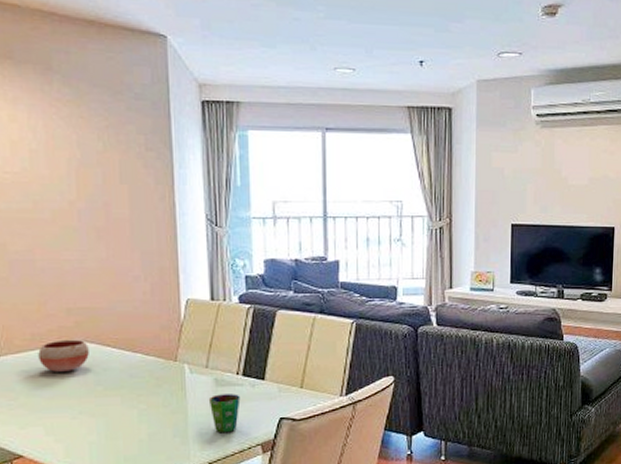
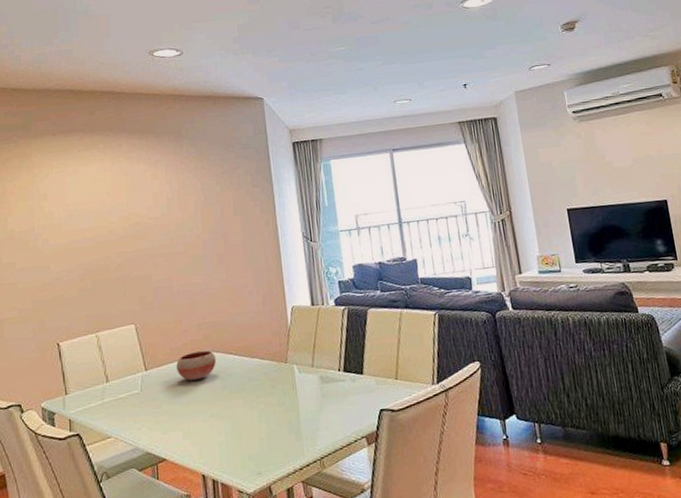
cup: present [208,394,241,433] -> none [316,389,344,428]

